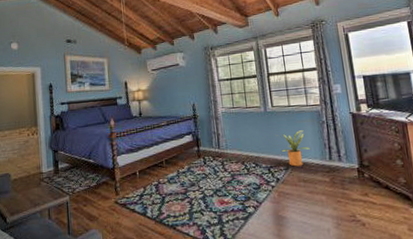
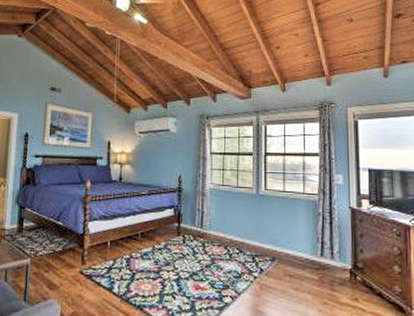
house plant: present [276,130,310,167] -> none [266,219,301,259]

